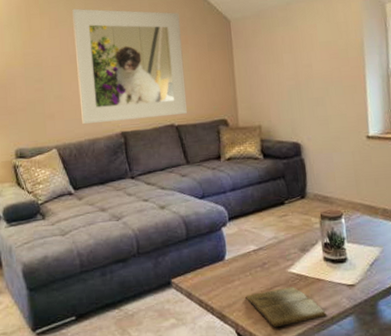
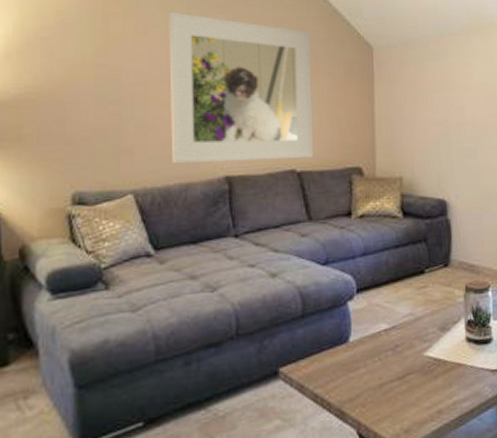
book: present [245,287,328,328] -> none [372,374,467,426]

